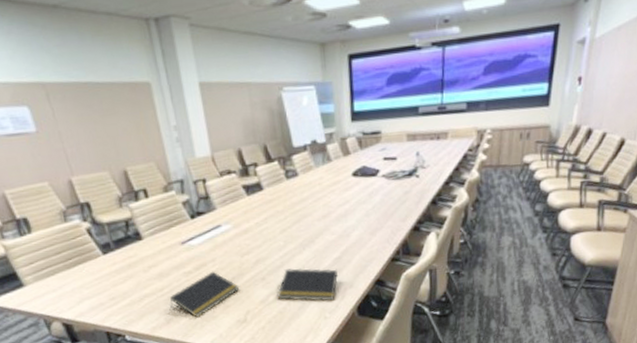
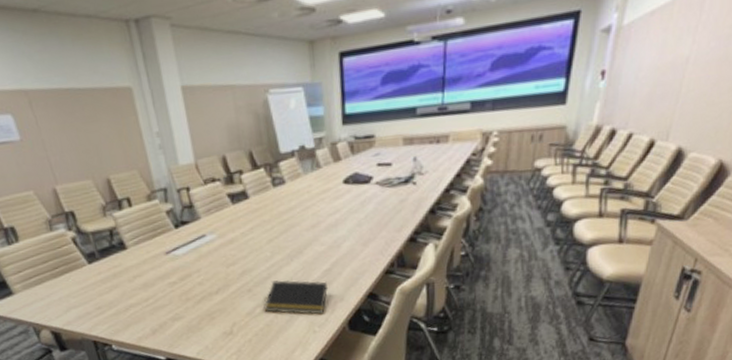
notepad: present [170,271,240,318] -> none [155,282,225,329]

